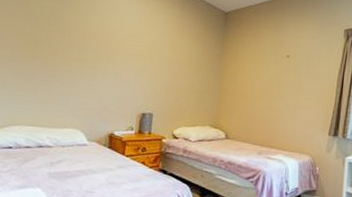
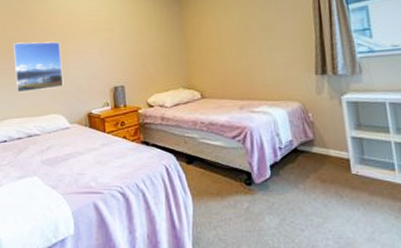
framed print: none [33,49,93,104] -> present [12,41,64,93]

